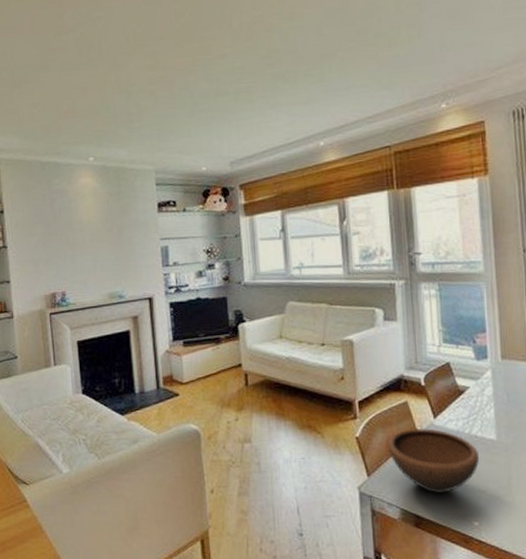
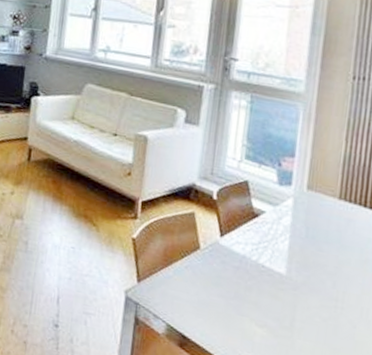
bowl: present [388,428,479,493] -> none [164,242,263,319]

